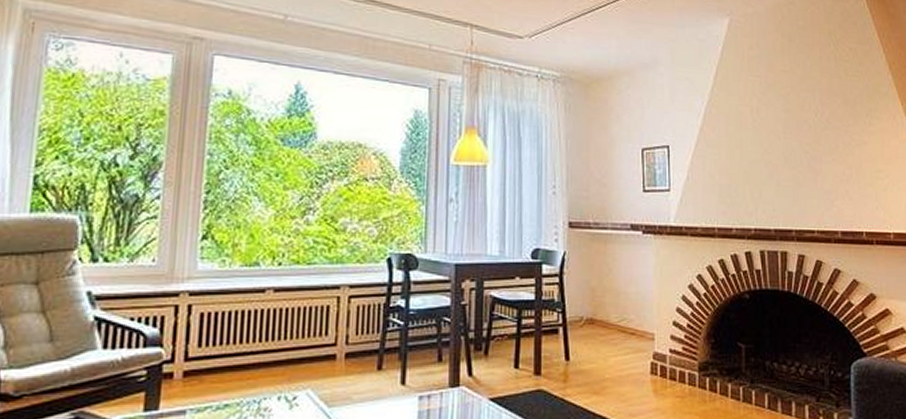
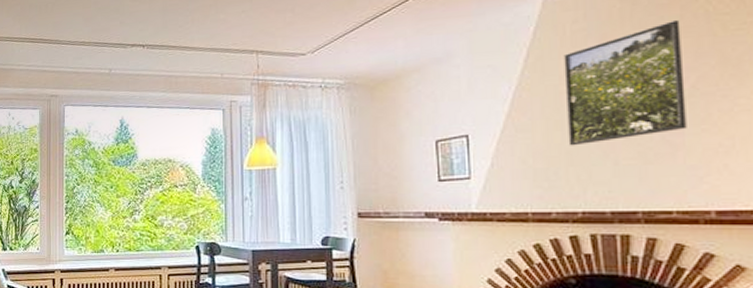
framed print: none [743,60,824,165] -> present [564,20,687,146]

